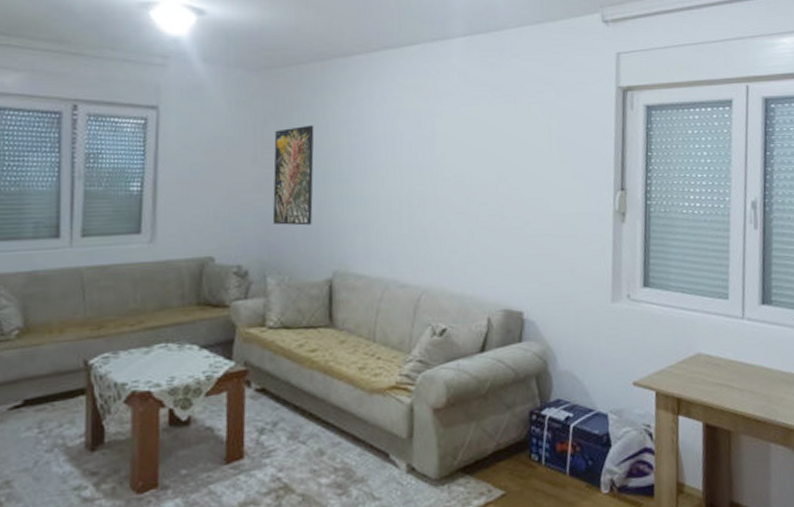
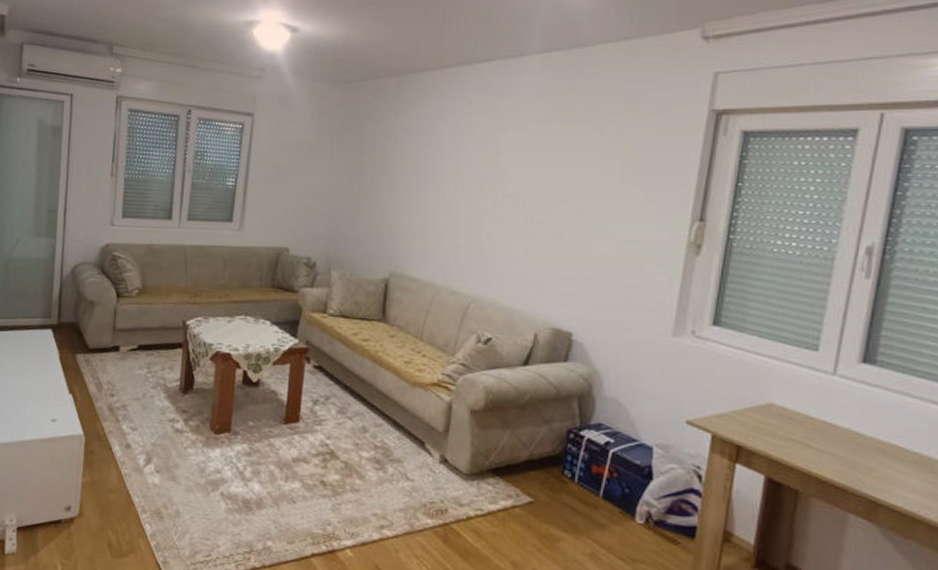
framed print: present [272,124,314,226] -> none [340,135,385,228]

